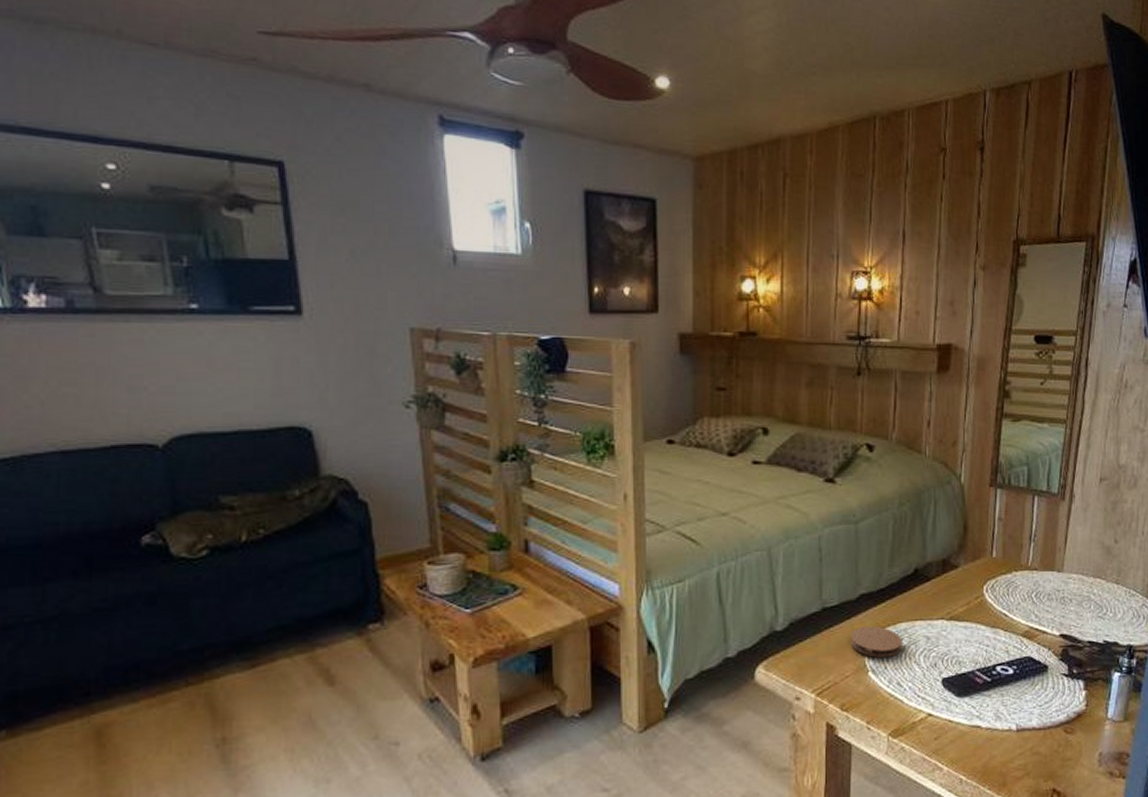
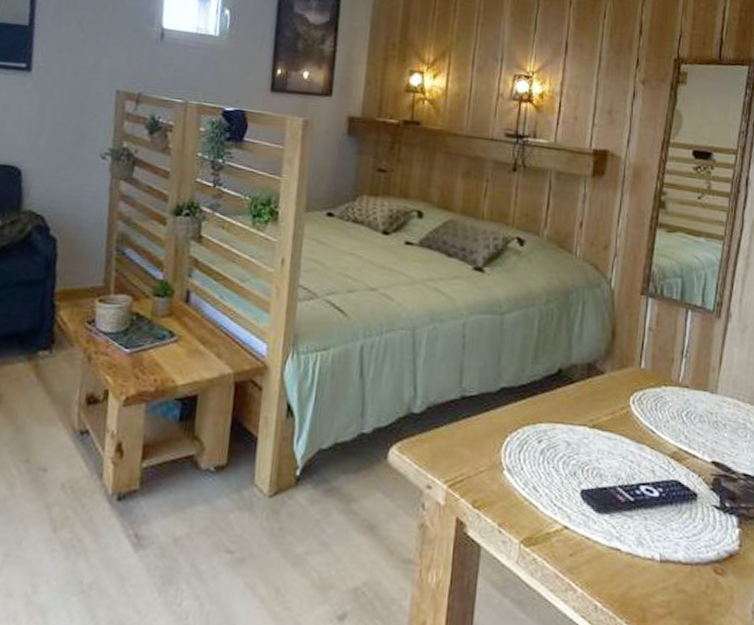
coaster: present [851,626,903,658] -> none [488,421,542,458]

